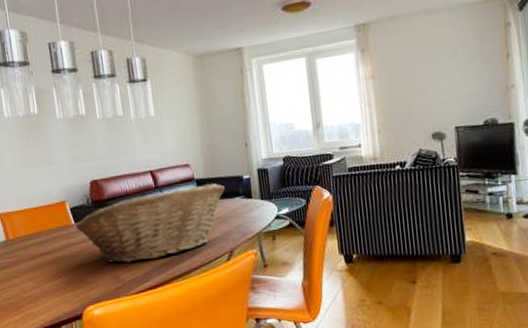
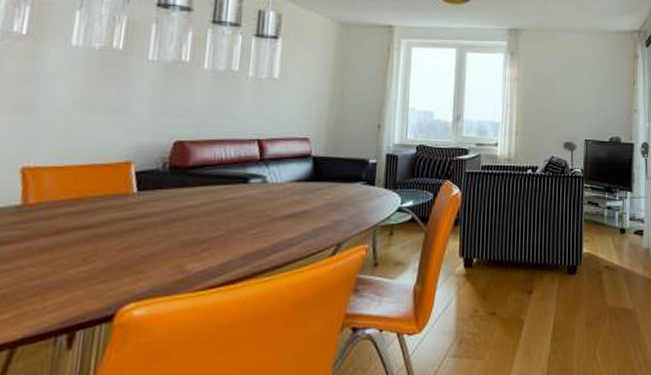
fruit basket: present [75,183,225,263] -> none [136,164,345,249]

